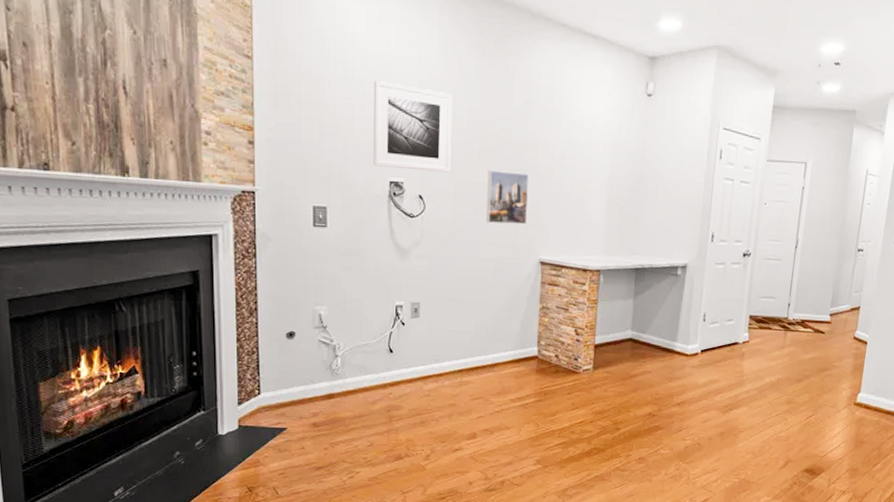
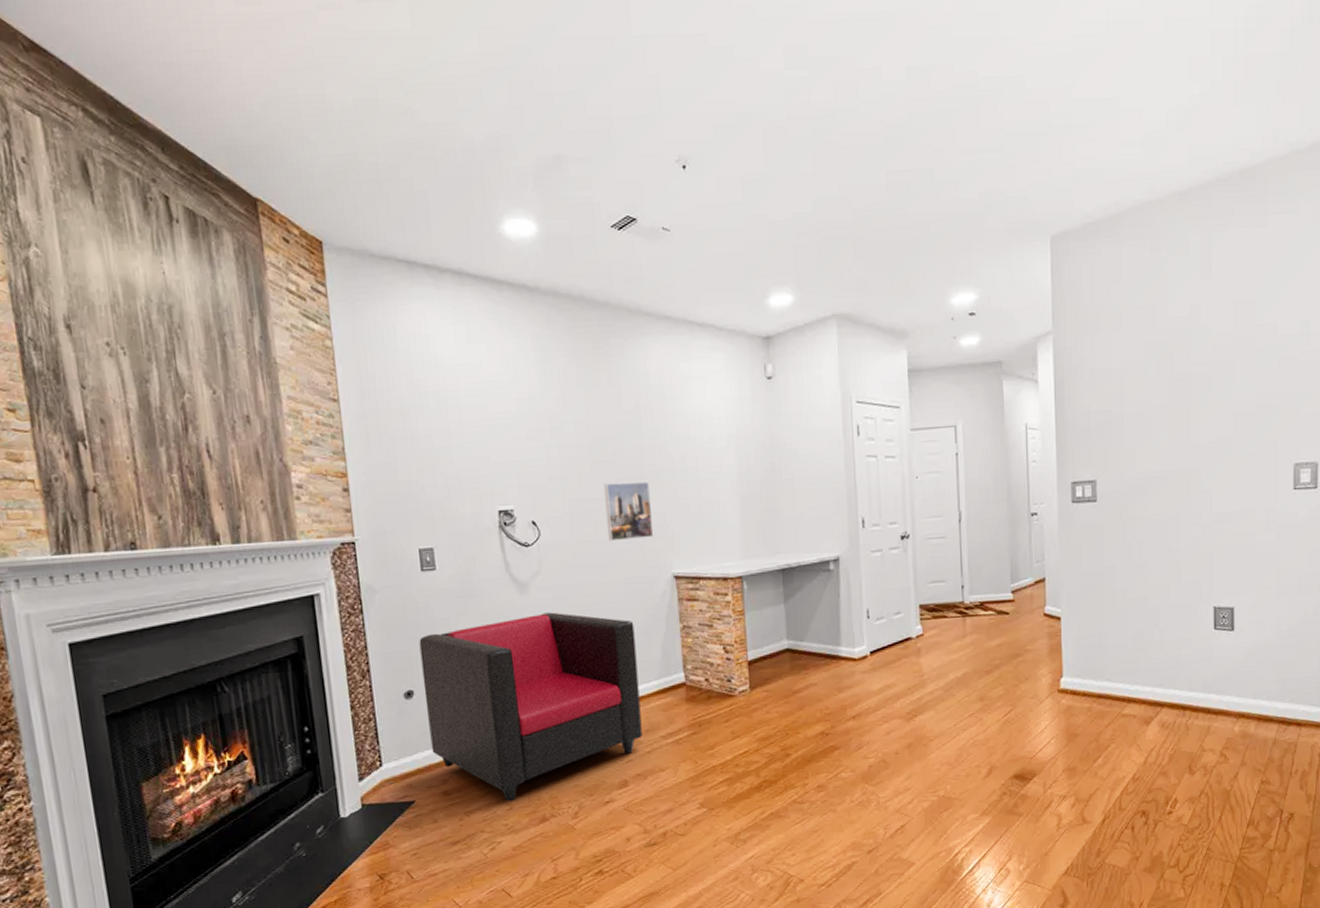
sofa: none [305,278,499,439] -> present [419,612,643,802]
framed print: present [373,81,453,173] -> none [470,405,563,497]

